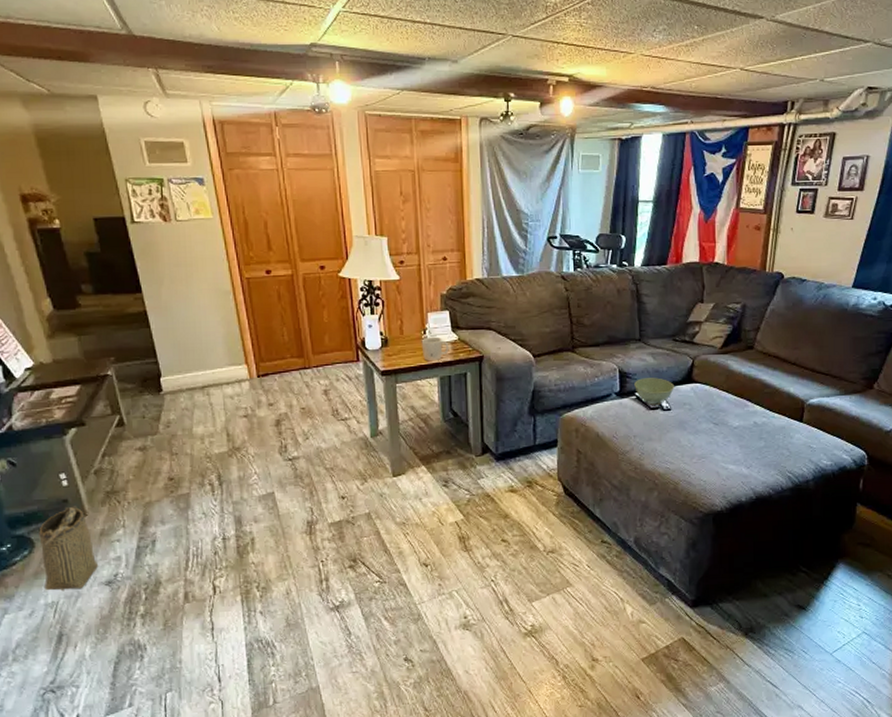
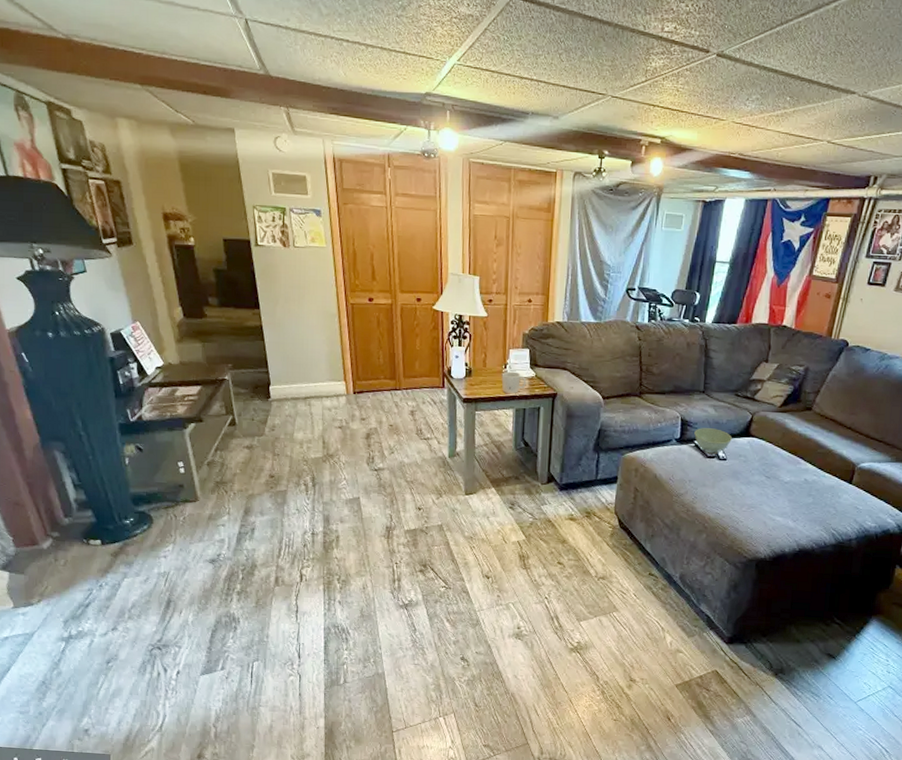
basket: present [39,506,99,590] -> none [157,491,205,563]

